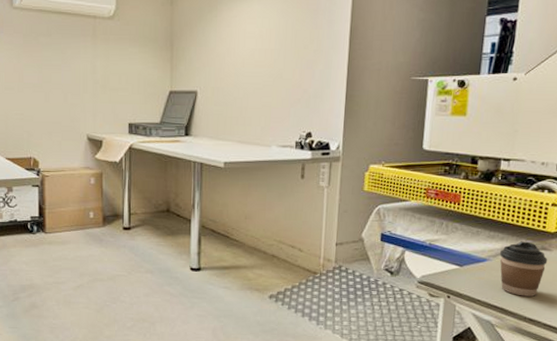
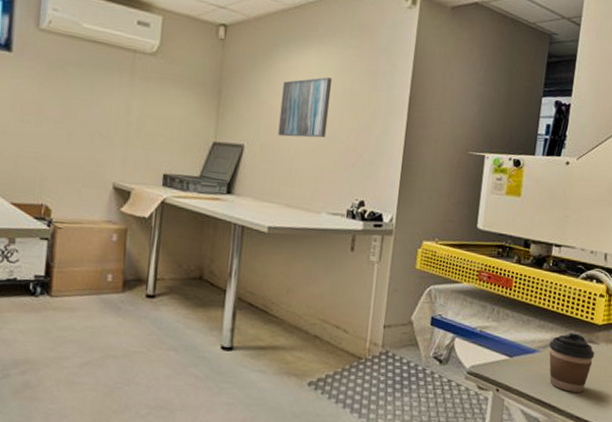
wall art: none [227,21,275,80] -> present [278,77,333,138]

